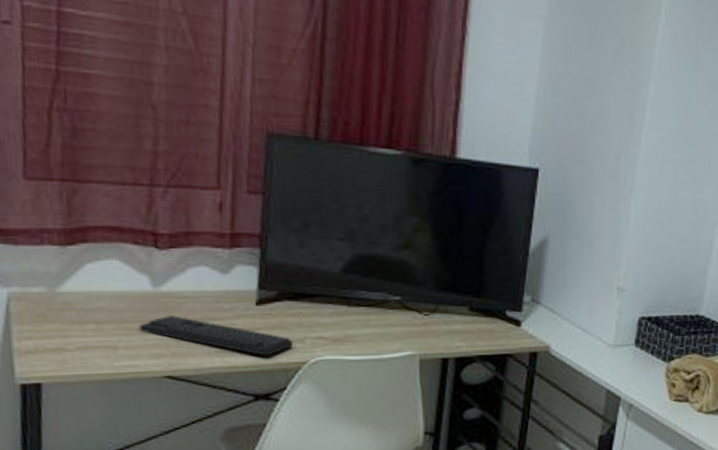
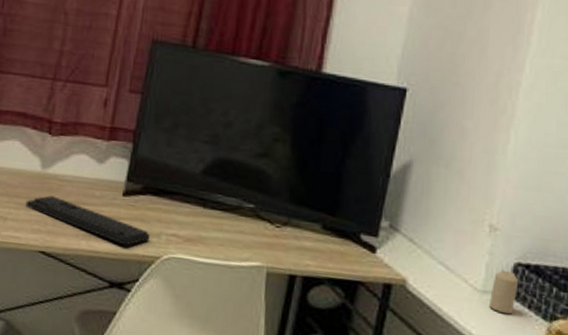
candle: none [620,324,643,362] -> present [489,269,519,315]

